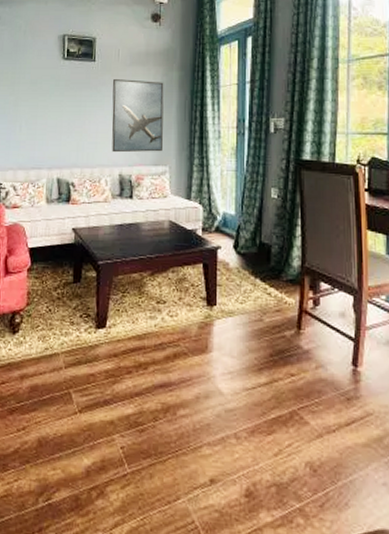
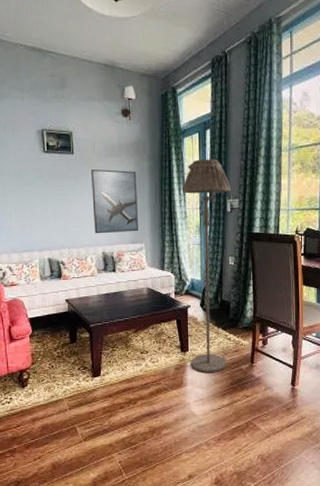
floor lamp: none [216,70,275,338] -> present [182,159,231,373]

